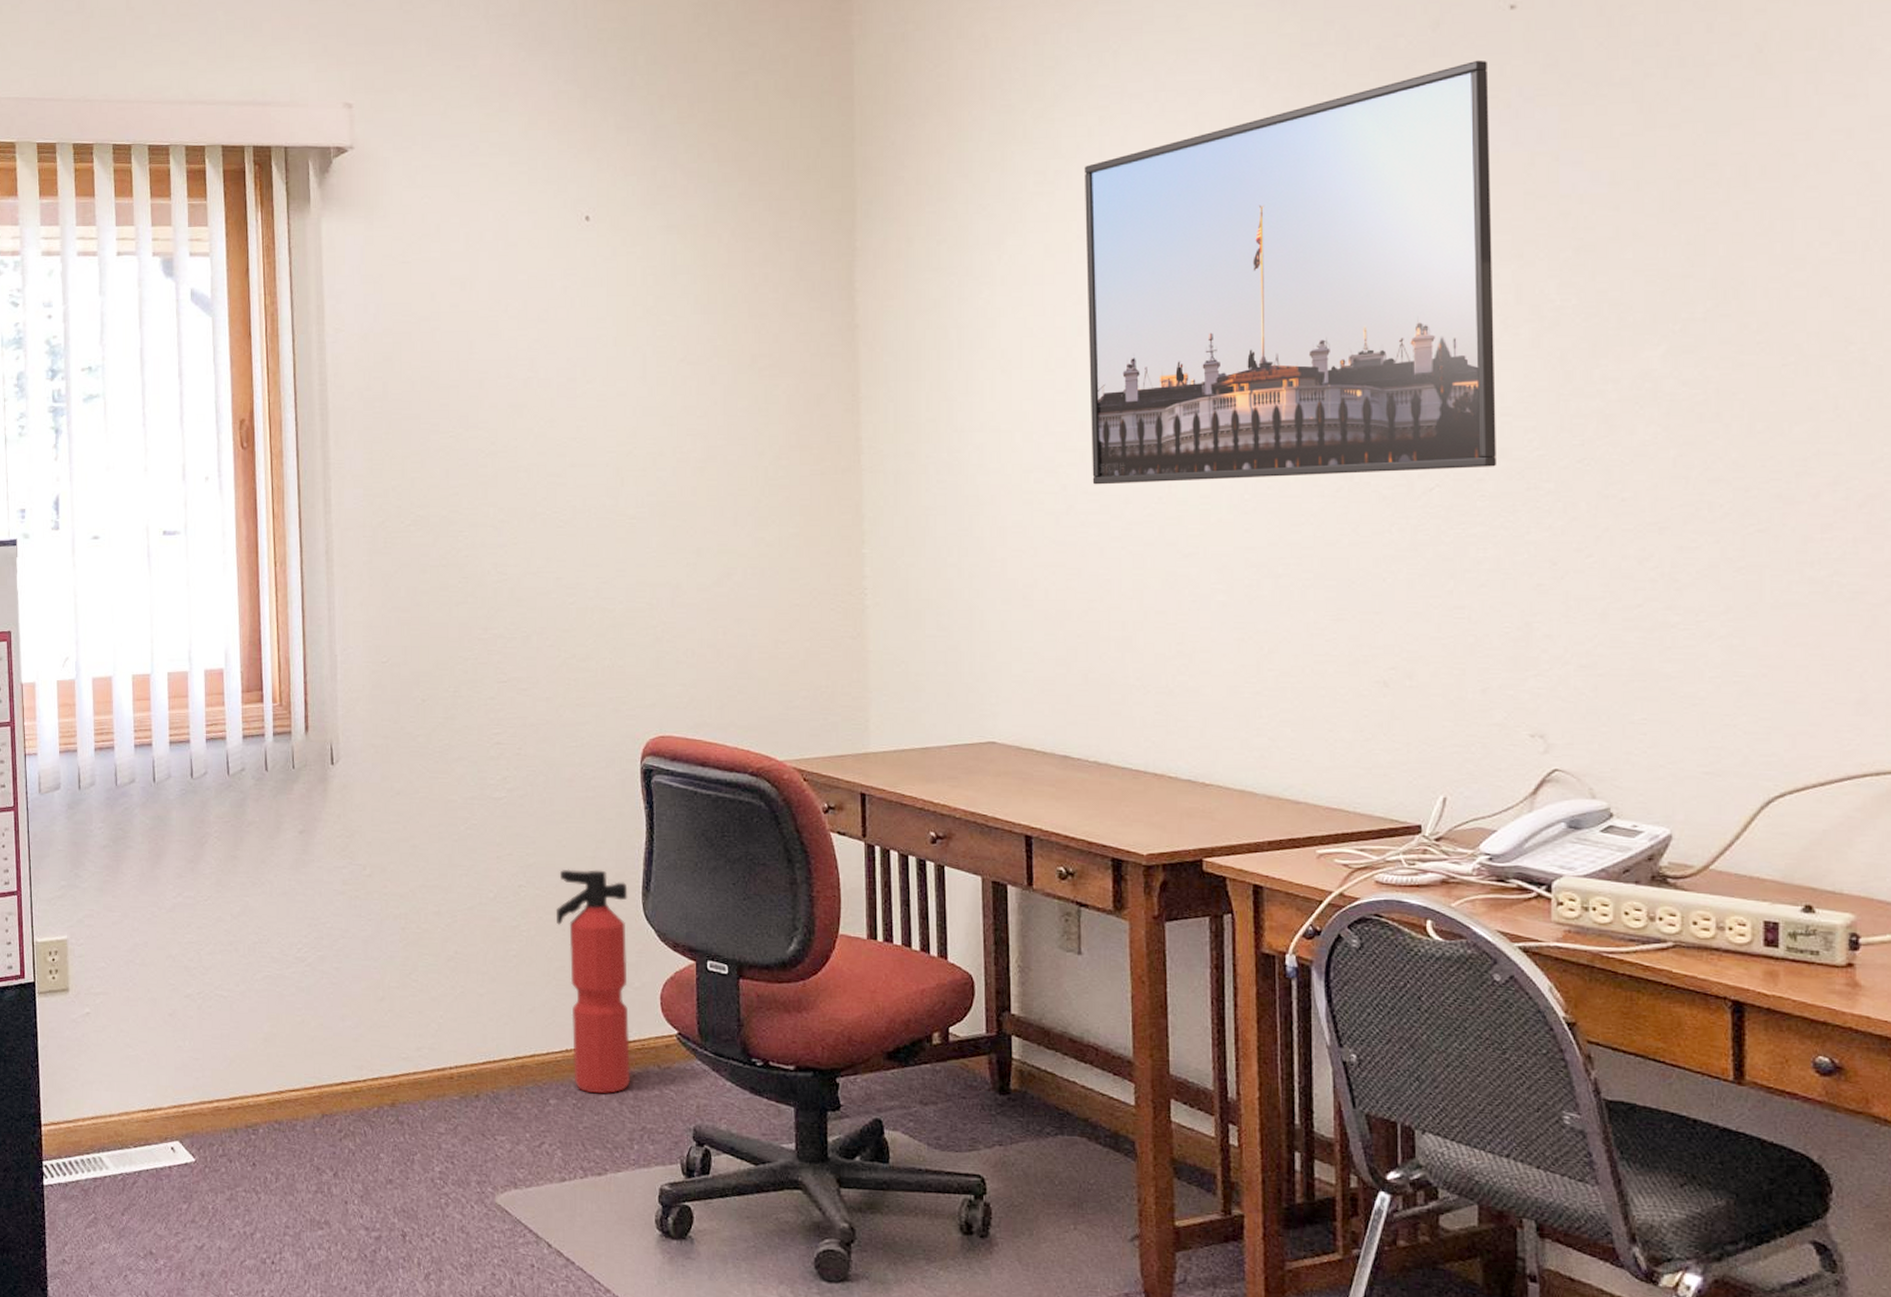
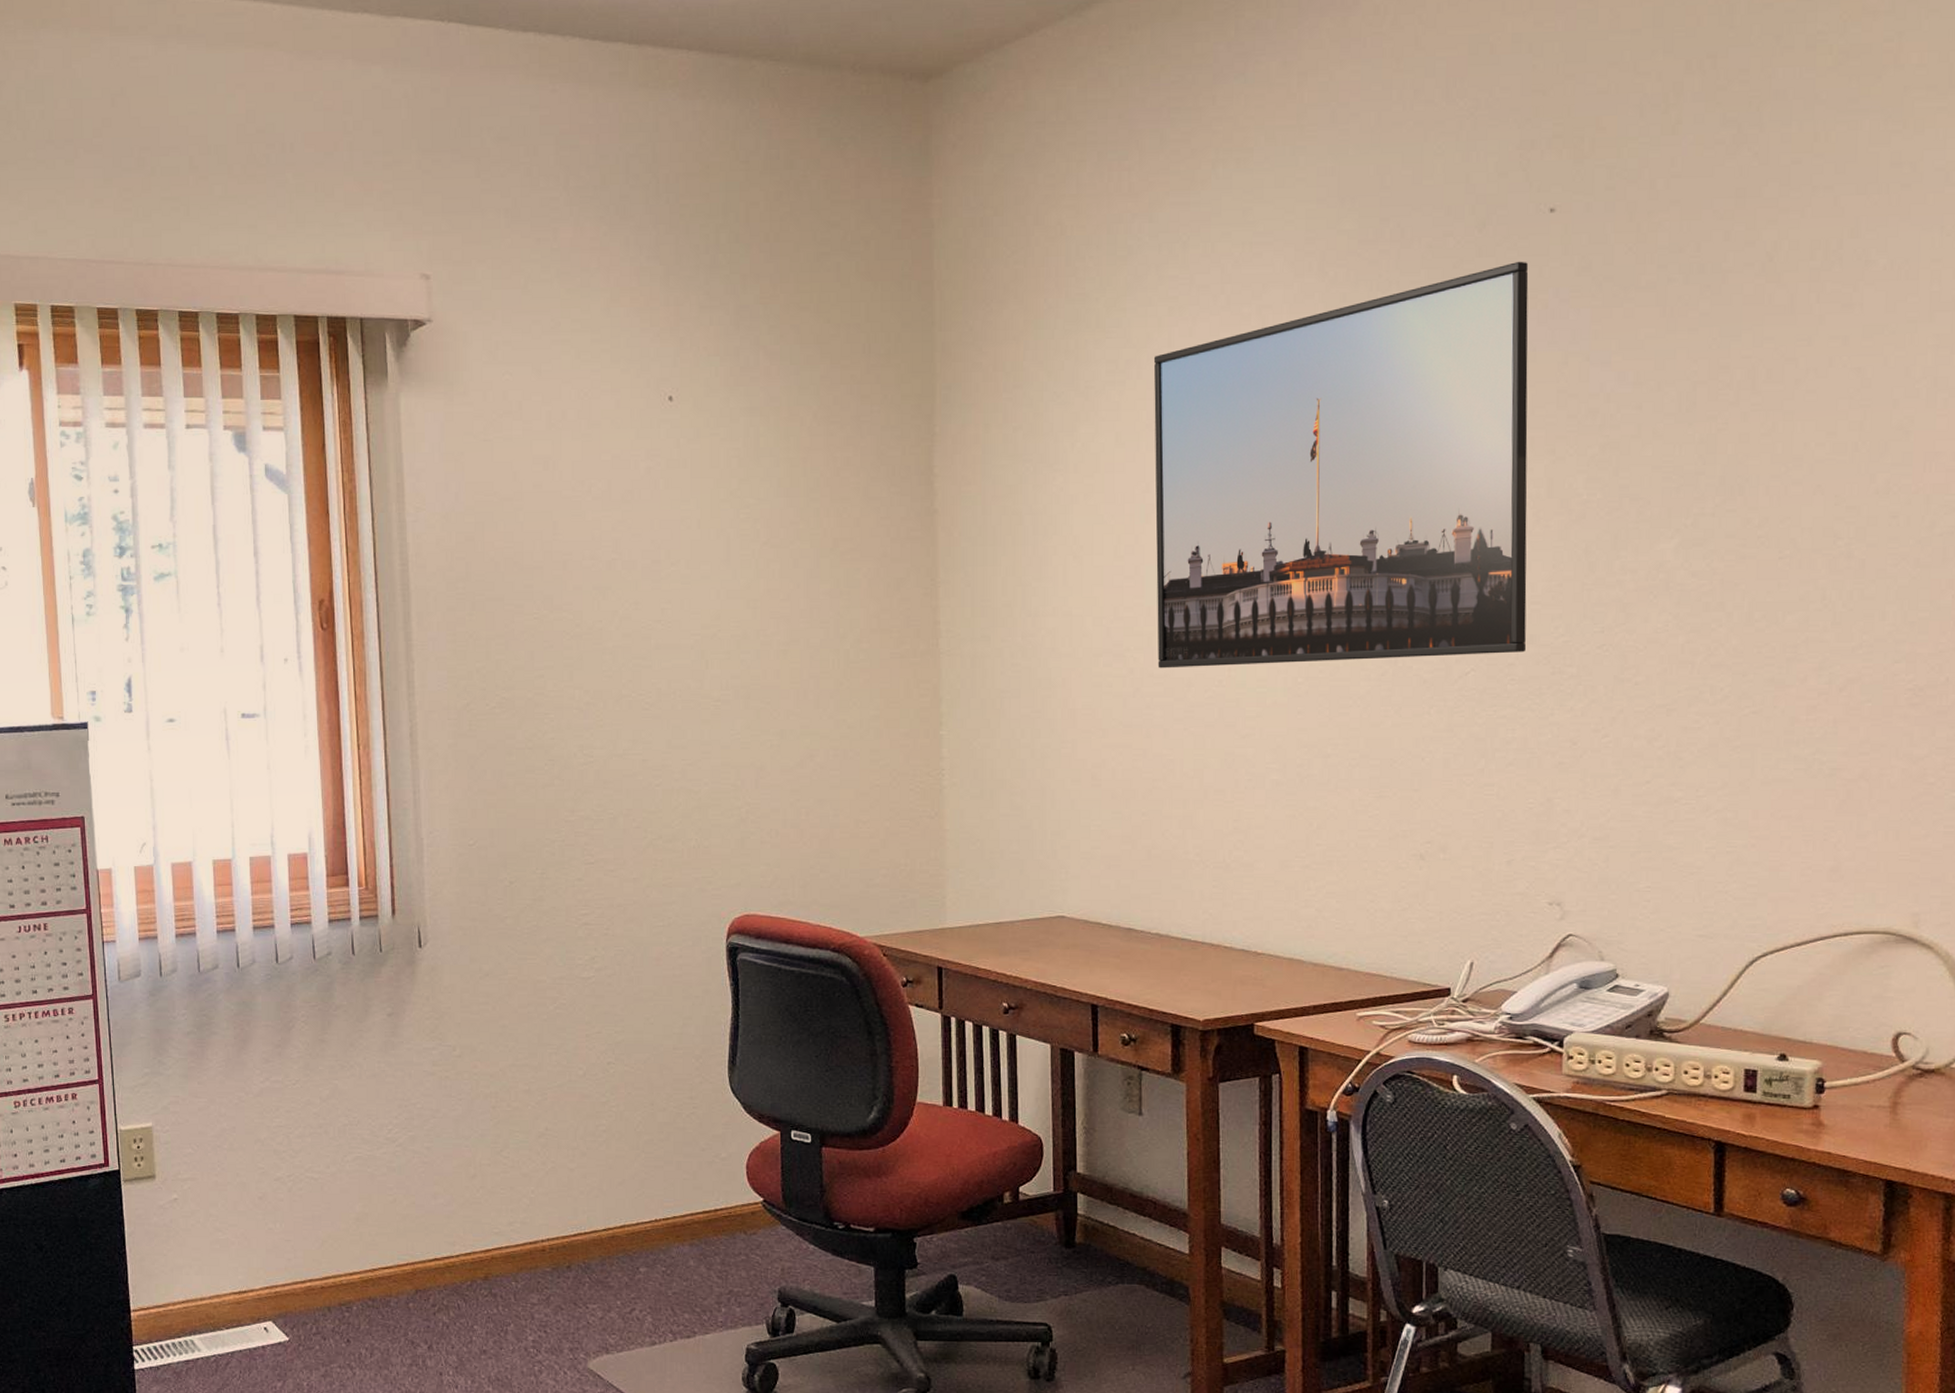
fire extinguisher: present [555,869,631,1093] -> none [644,1045,718,1260]

